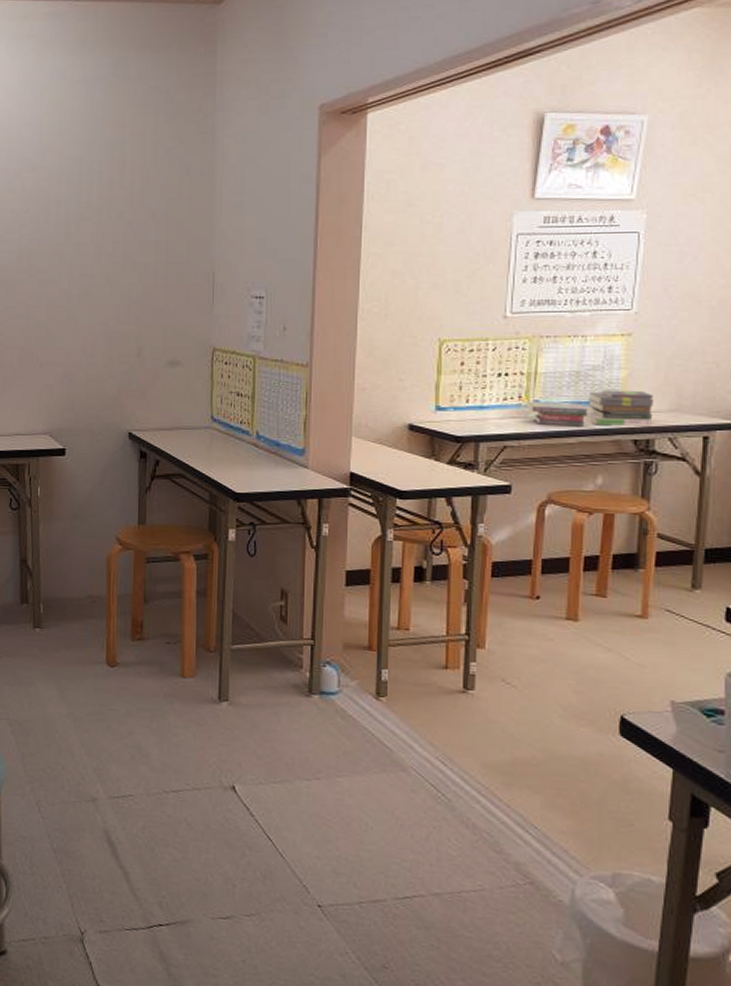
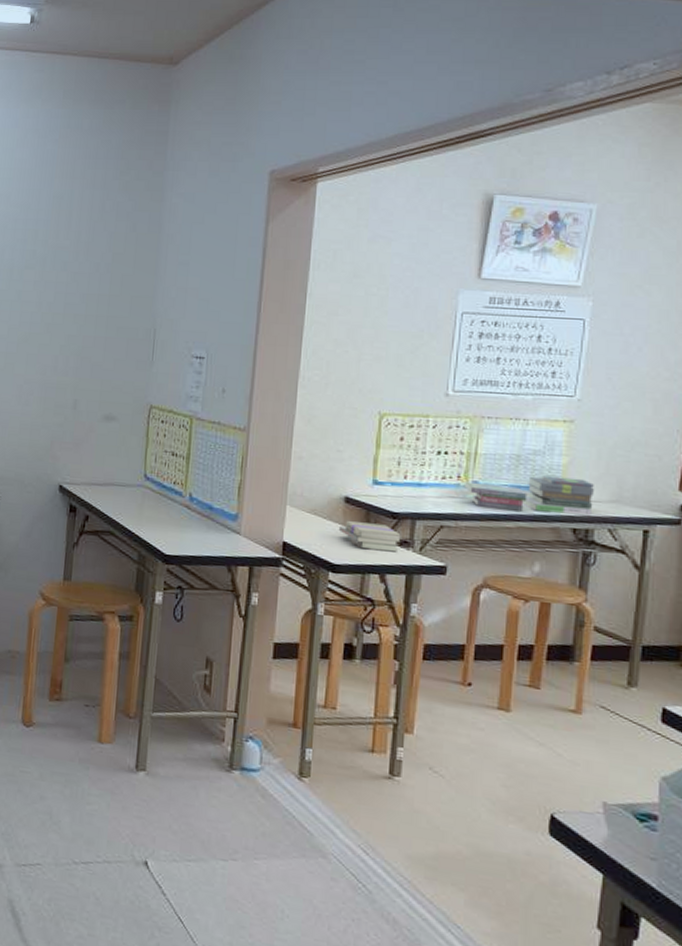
books: none [403,448,466,475] -> present [338,521,401,552]

